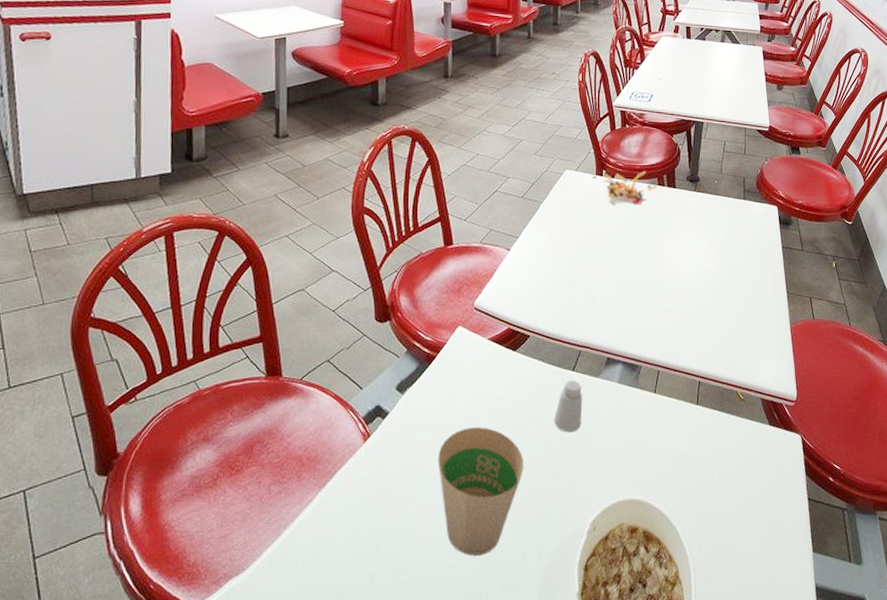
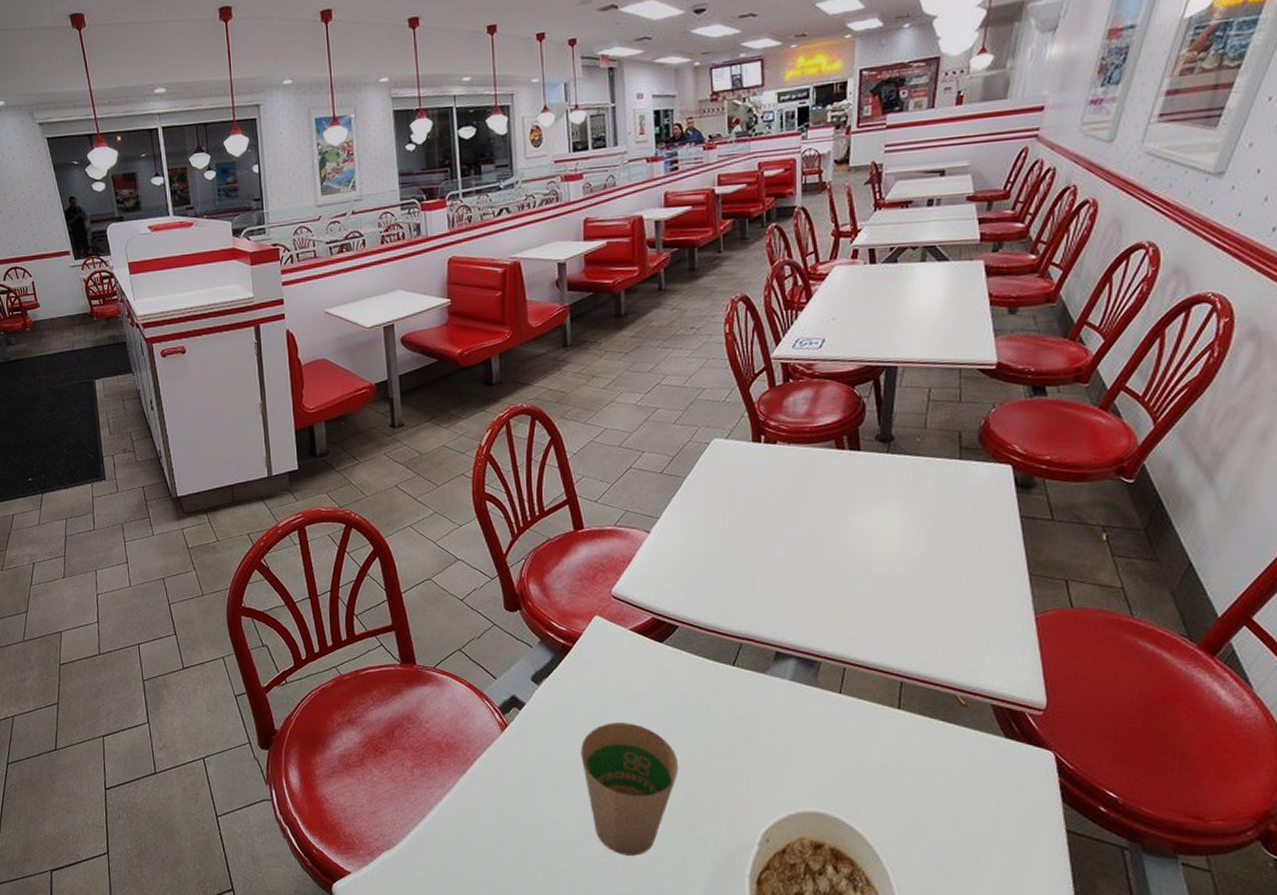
saltshaker: present [554,379,583,433] -> none [712,675,747,733]
french fries: present [592,170,657,205] -> none [747,432,835,475]

